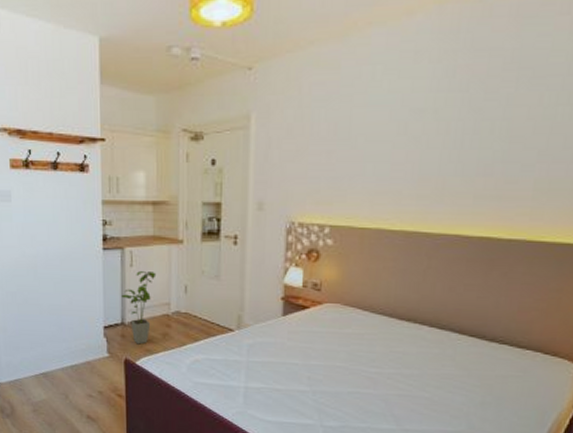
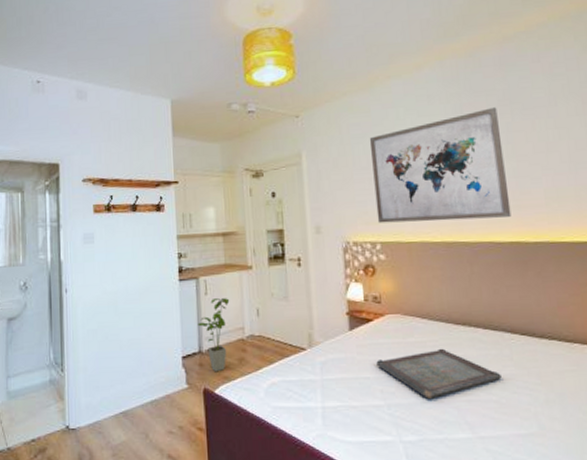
serving tray: none [307,342,439,391] -> present [376,348,502,400]
wall art: none [330,72,500,208] -> present [369,107,512,223]

